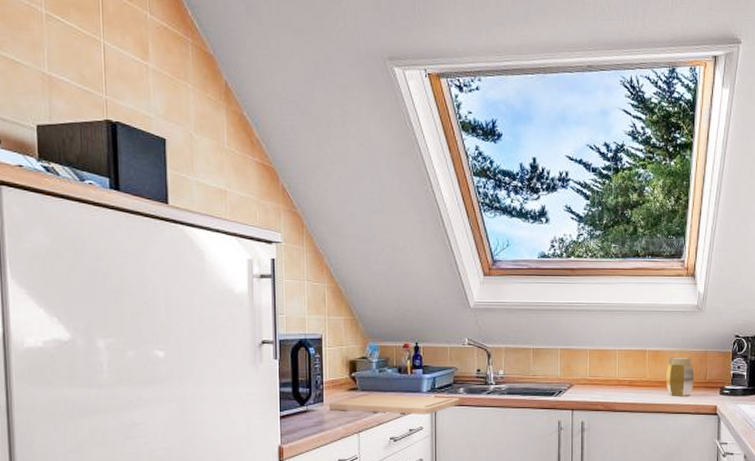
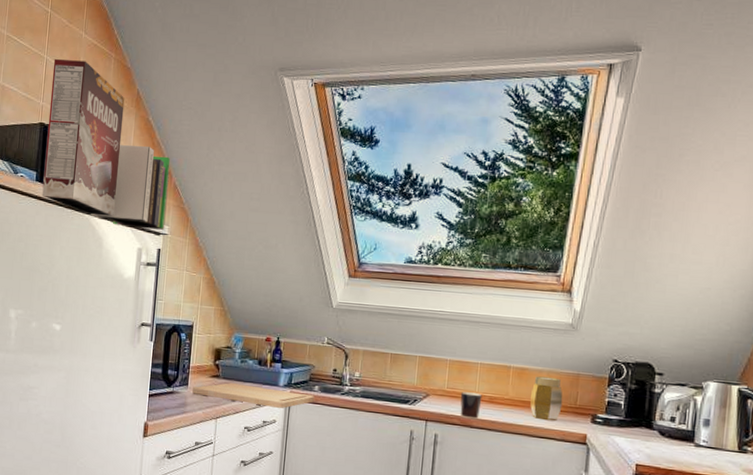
cereal box: none [113,43,214,226] -> present [42,58,125,216]
books: none [185,143,277,238] -> present [91,144,170,230]
mug: none [602,378,622,404] -> present [460,392,482,420]

